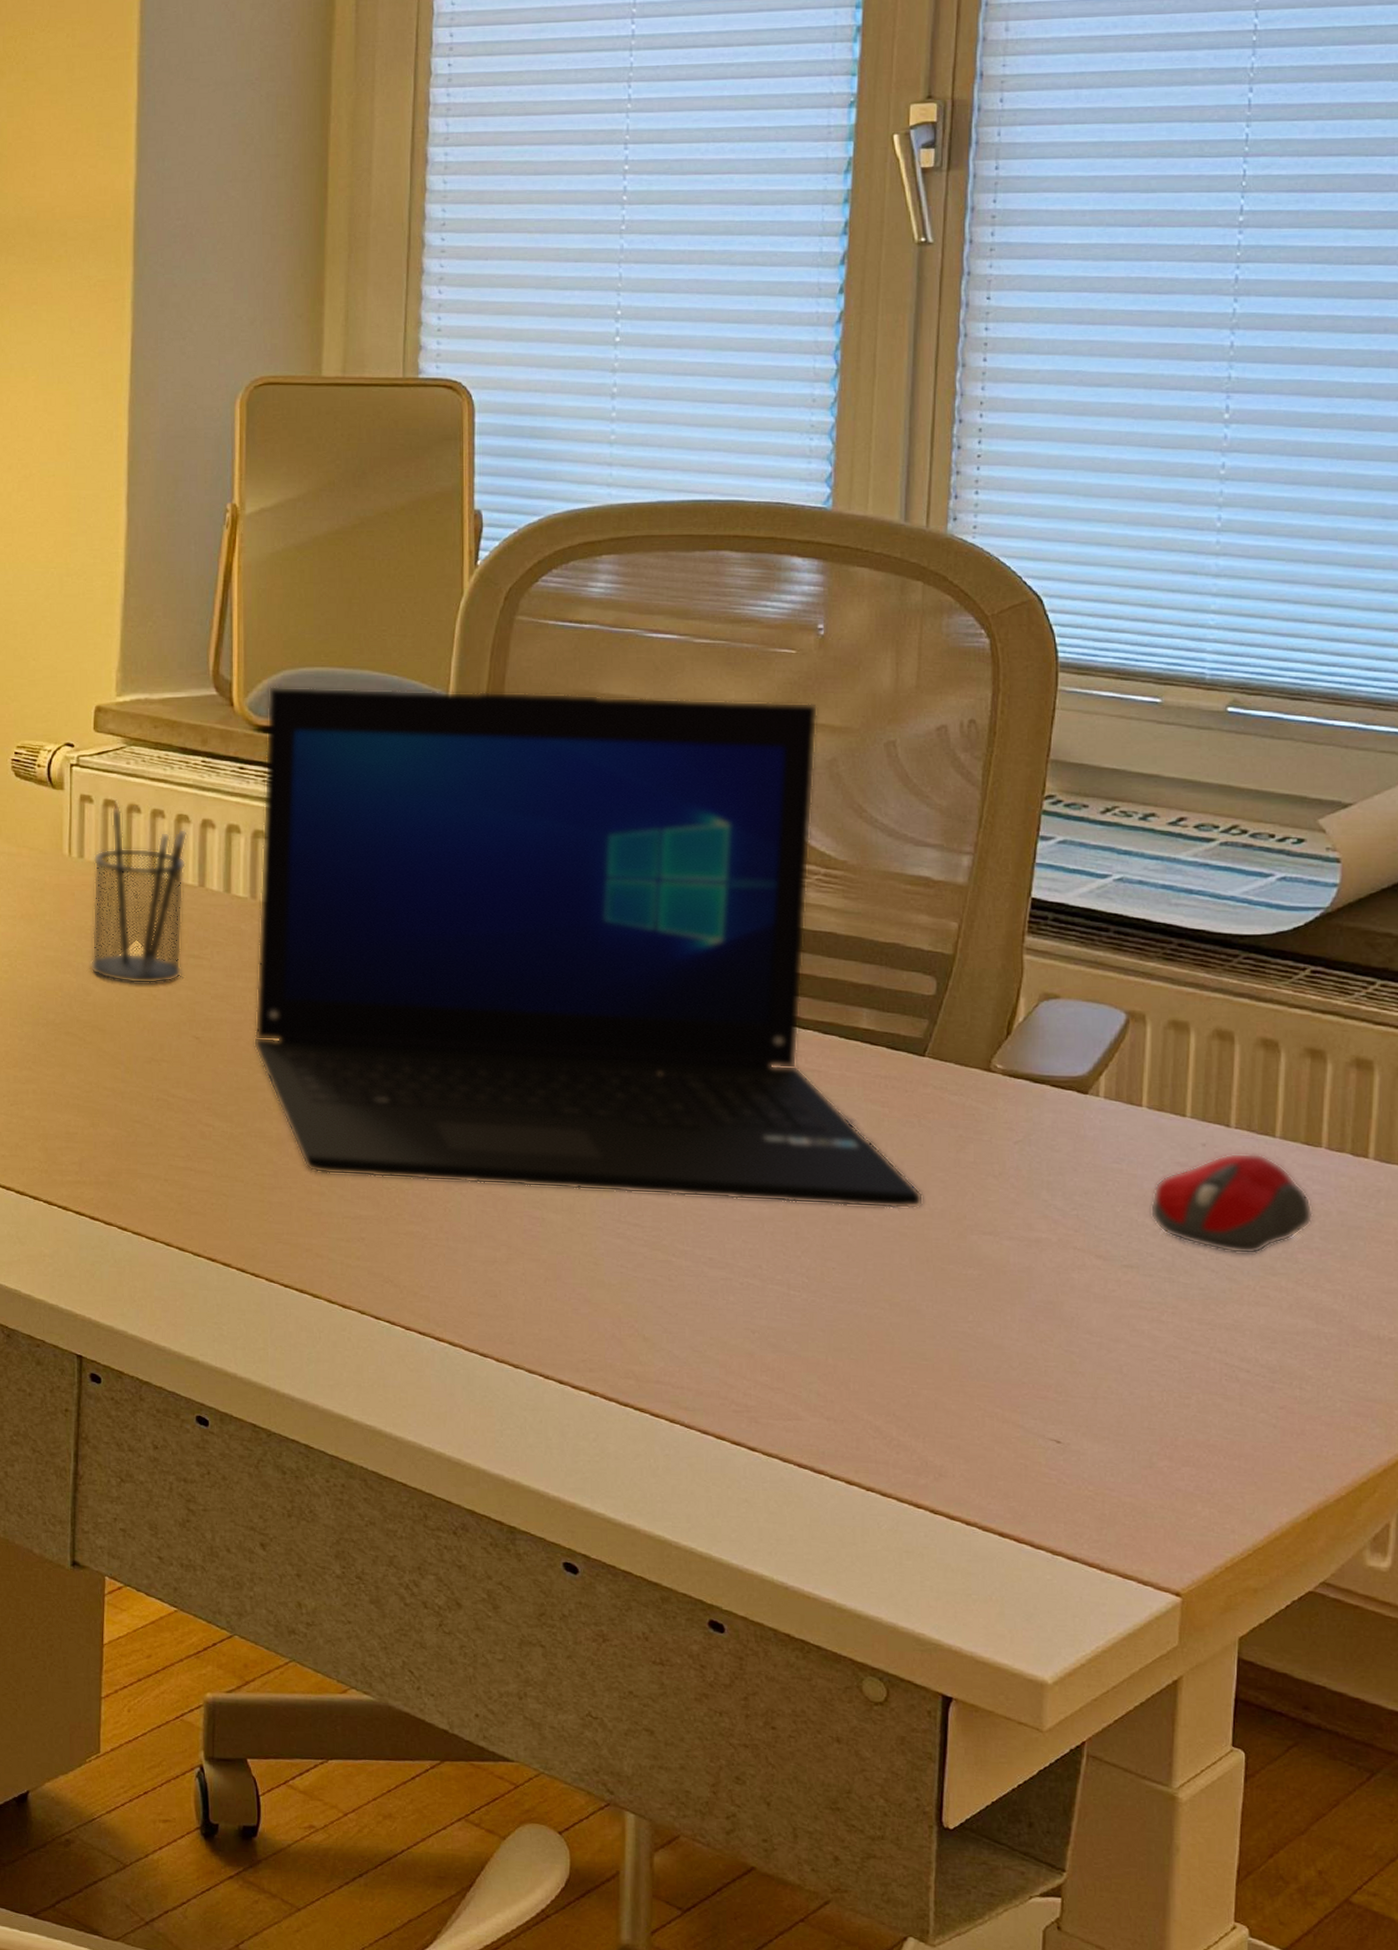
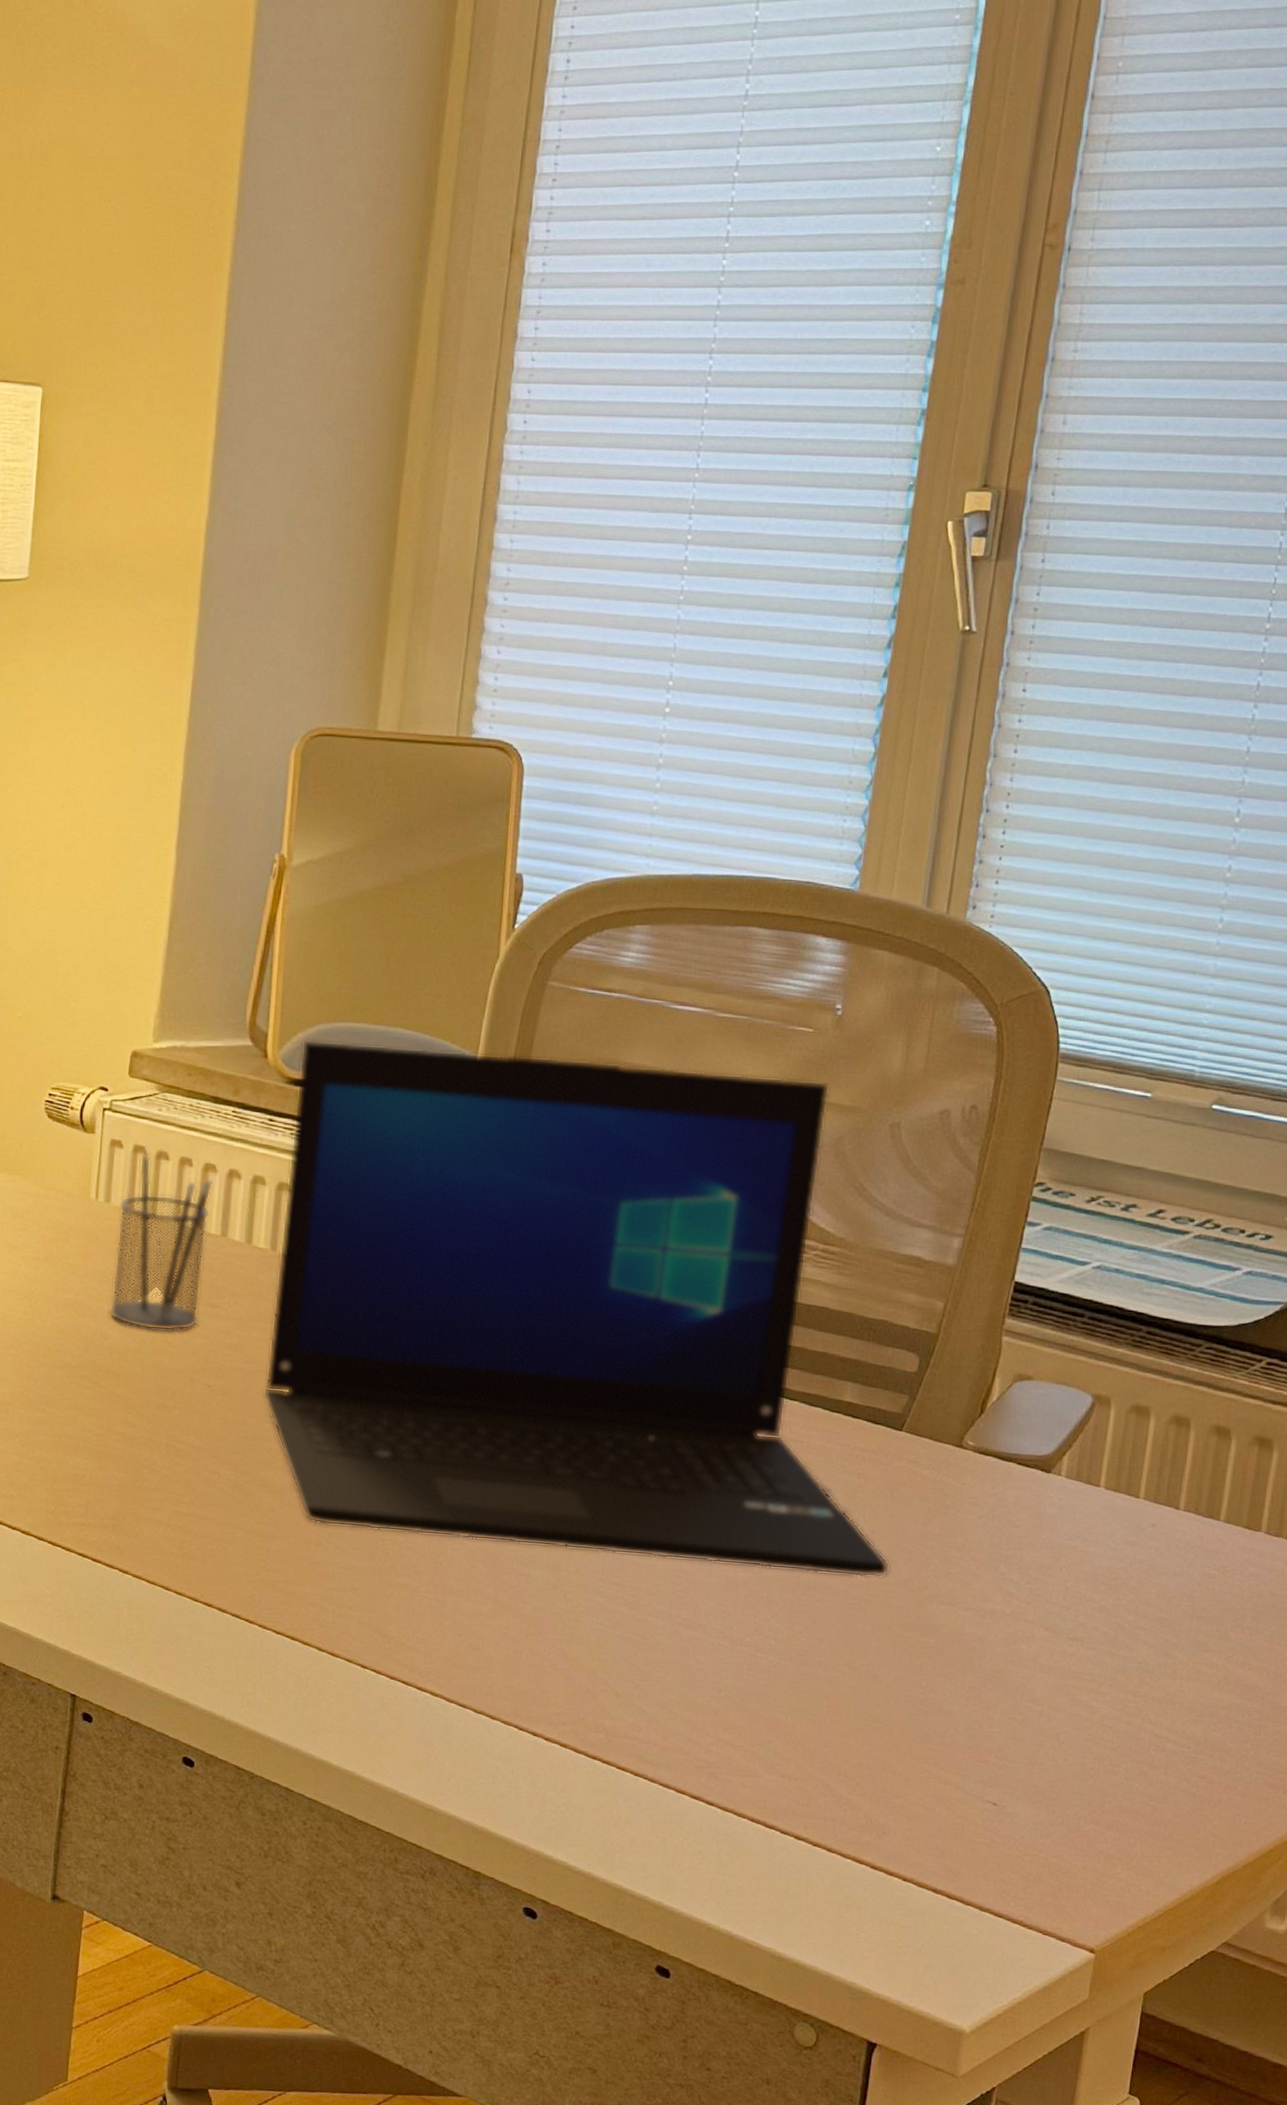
computer mouse: present [1150,1153,1313,1255] -> none [1098,1534,1248,1632]

